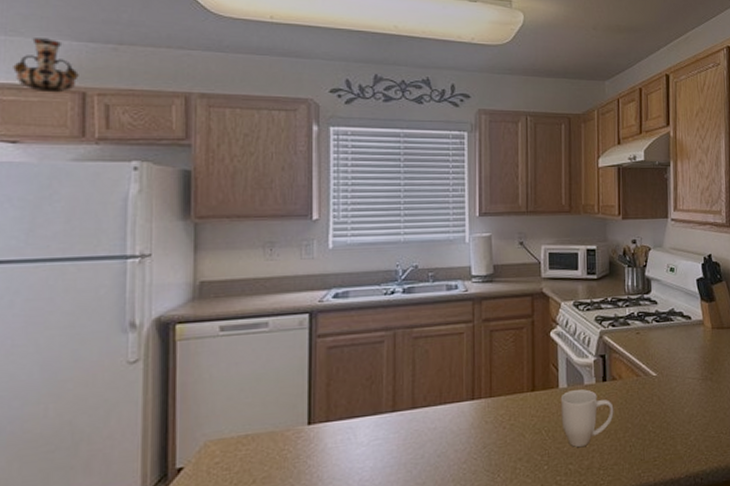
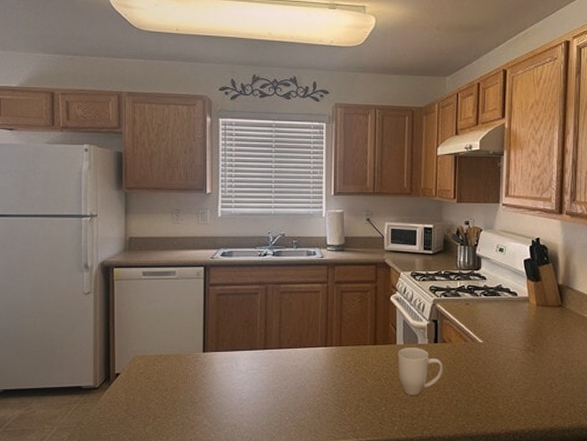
decorative vase: present [13,38,79,93] -> none [9,52,49,93]

